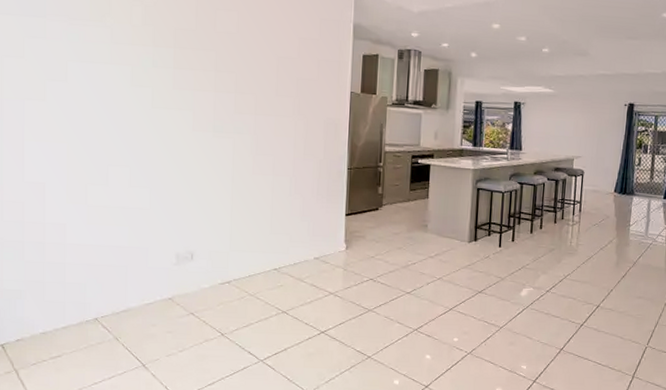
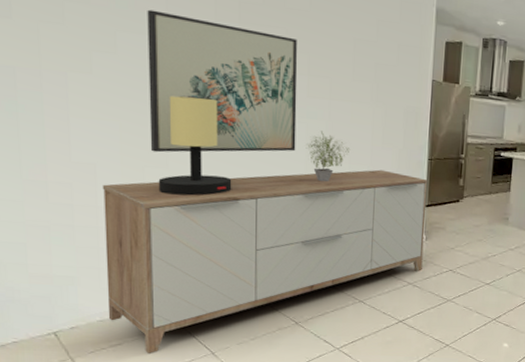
sideboard: none [49,180,348,365] -> present [102,169,428,354]
wall art: none [93,40,226,171] -> present [147,9,298,153]
table lamp: none [99,117,165,211] -> present [158,95,232,196]
potted plant: none [232,145,274,194] -> present [305,131,351,182]

